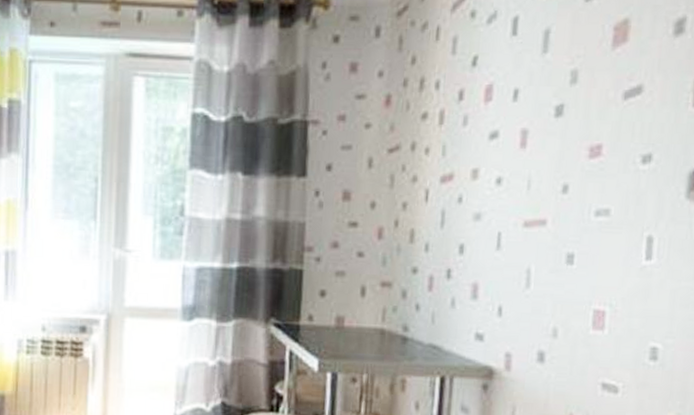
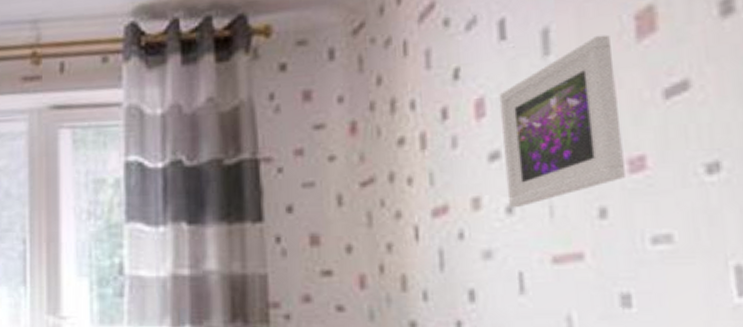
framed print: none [498,40,593,180] -> present [499,34,625,208]

